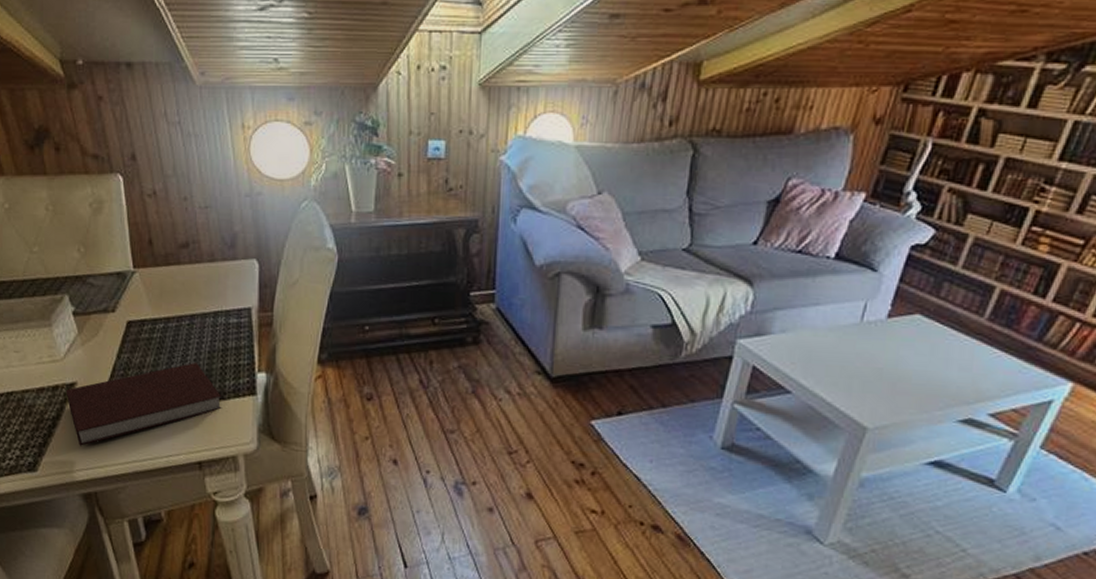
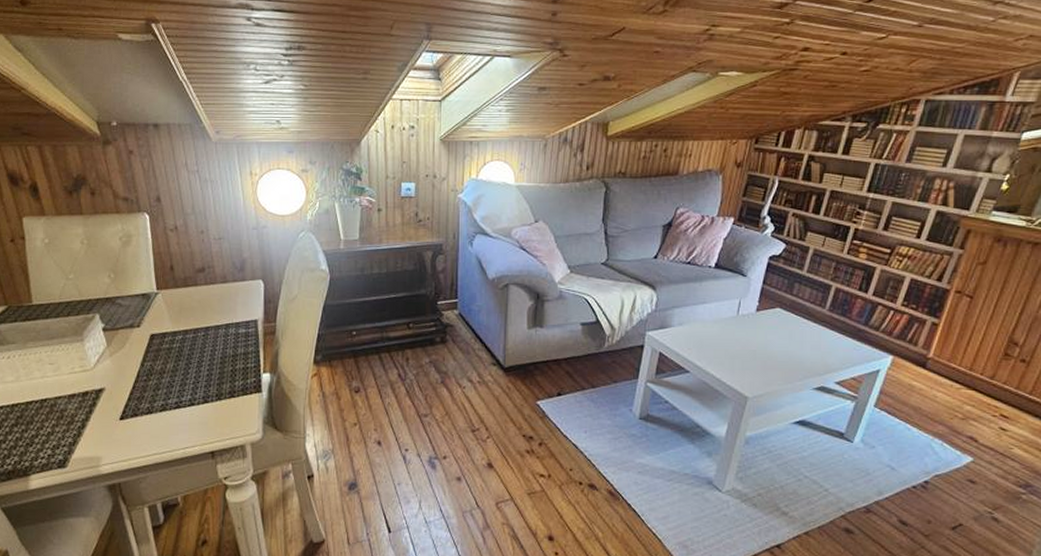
notebook: present [66,363,222,446] -> none [94,367,232,443]

